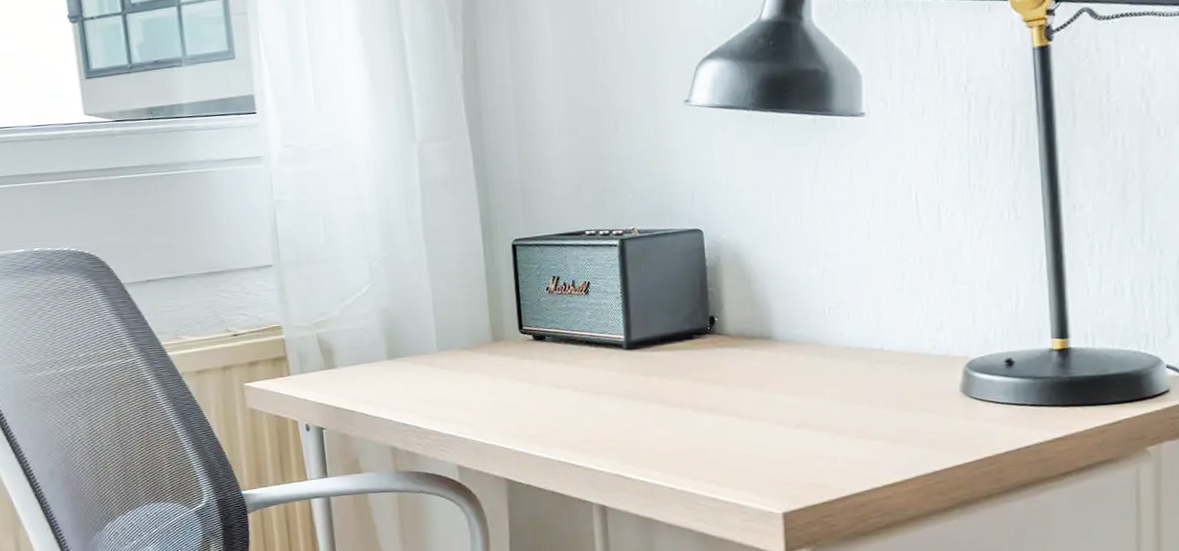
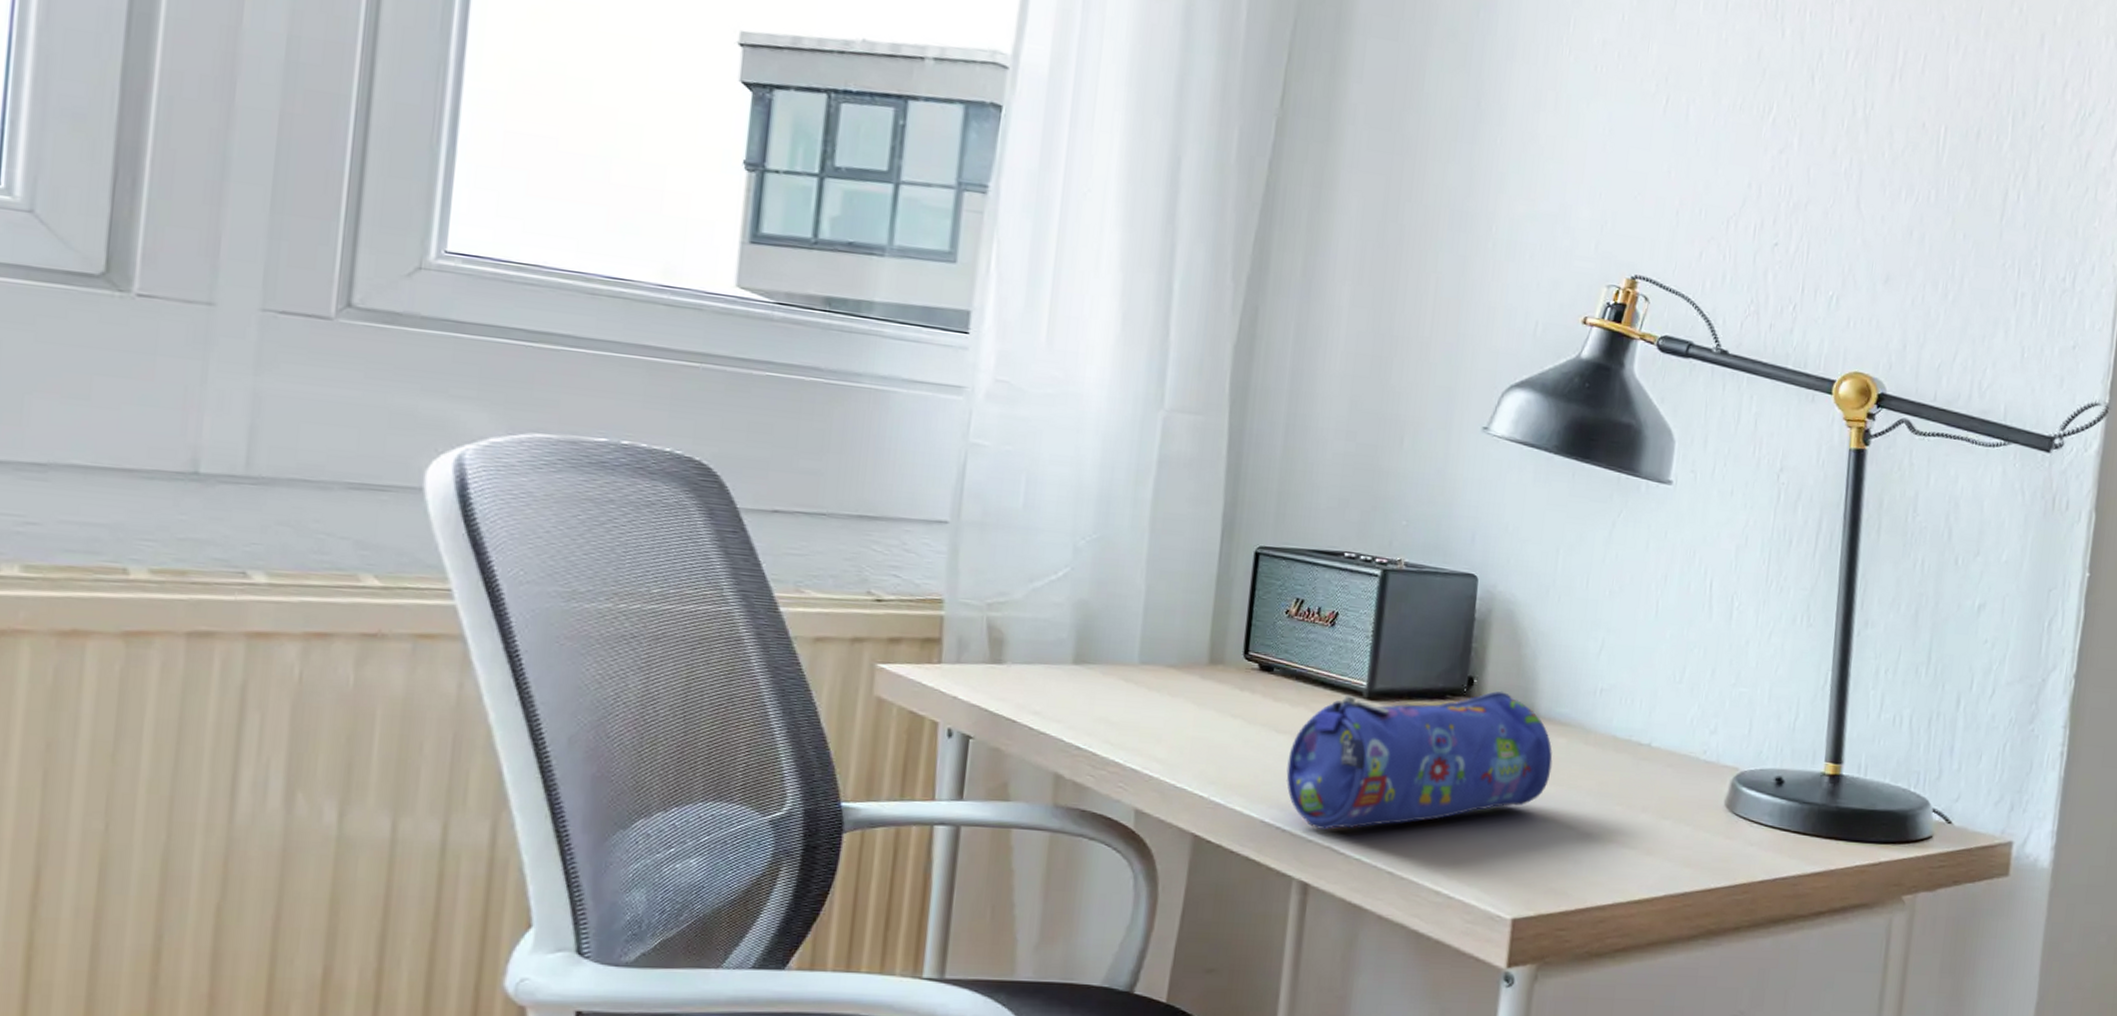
pencil case: none [570,324,796,462] -> present [1286,691,1553,831]

